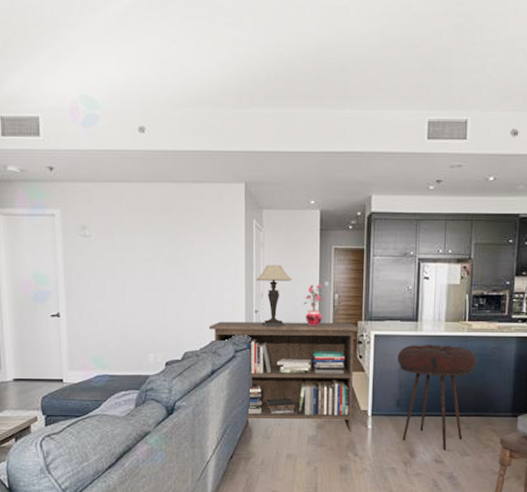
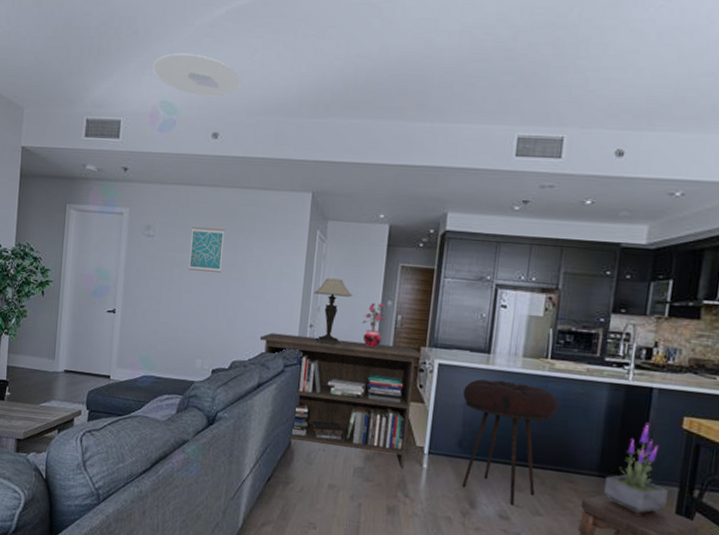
ceiling light: none [67,43,163,89] -> present [153,53,242,97]
wall art: none [128,224,164,268] -> present [188,227,226,273]

